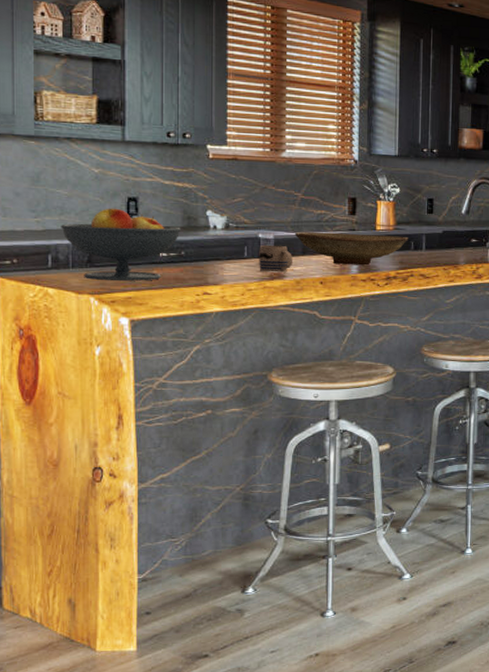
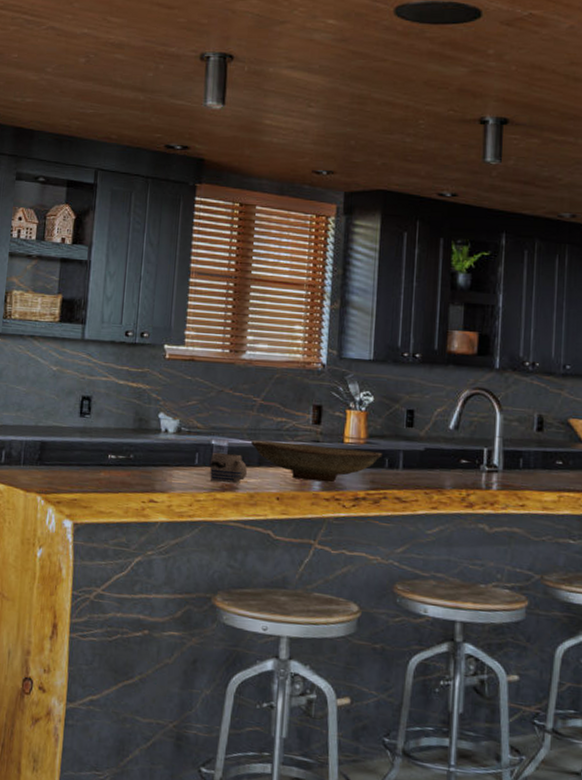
fruit bowl: present [61,208,181,281] -> none [16,406,132,483]

